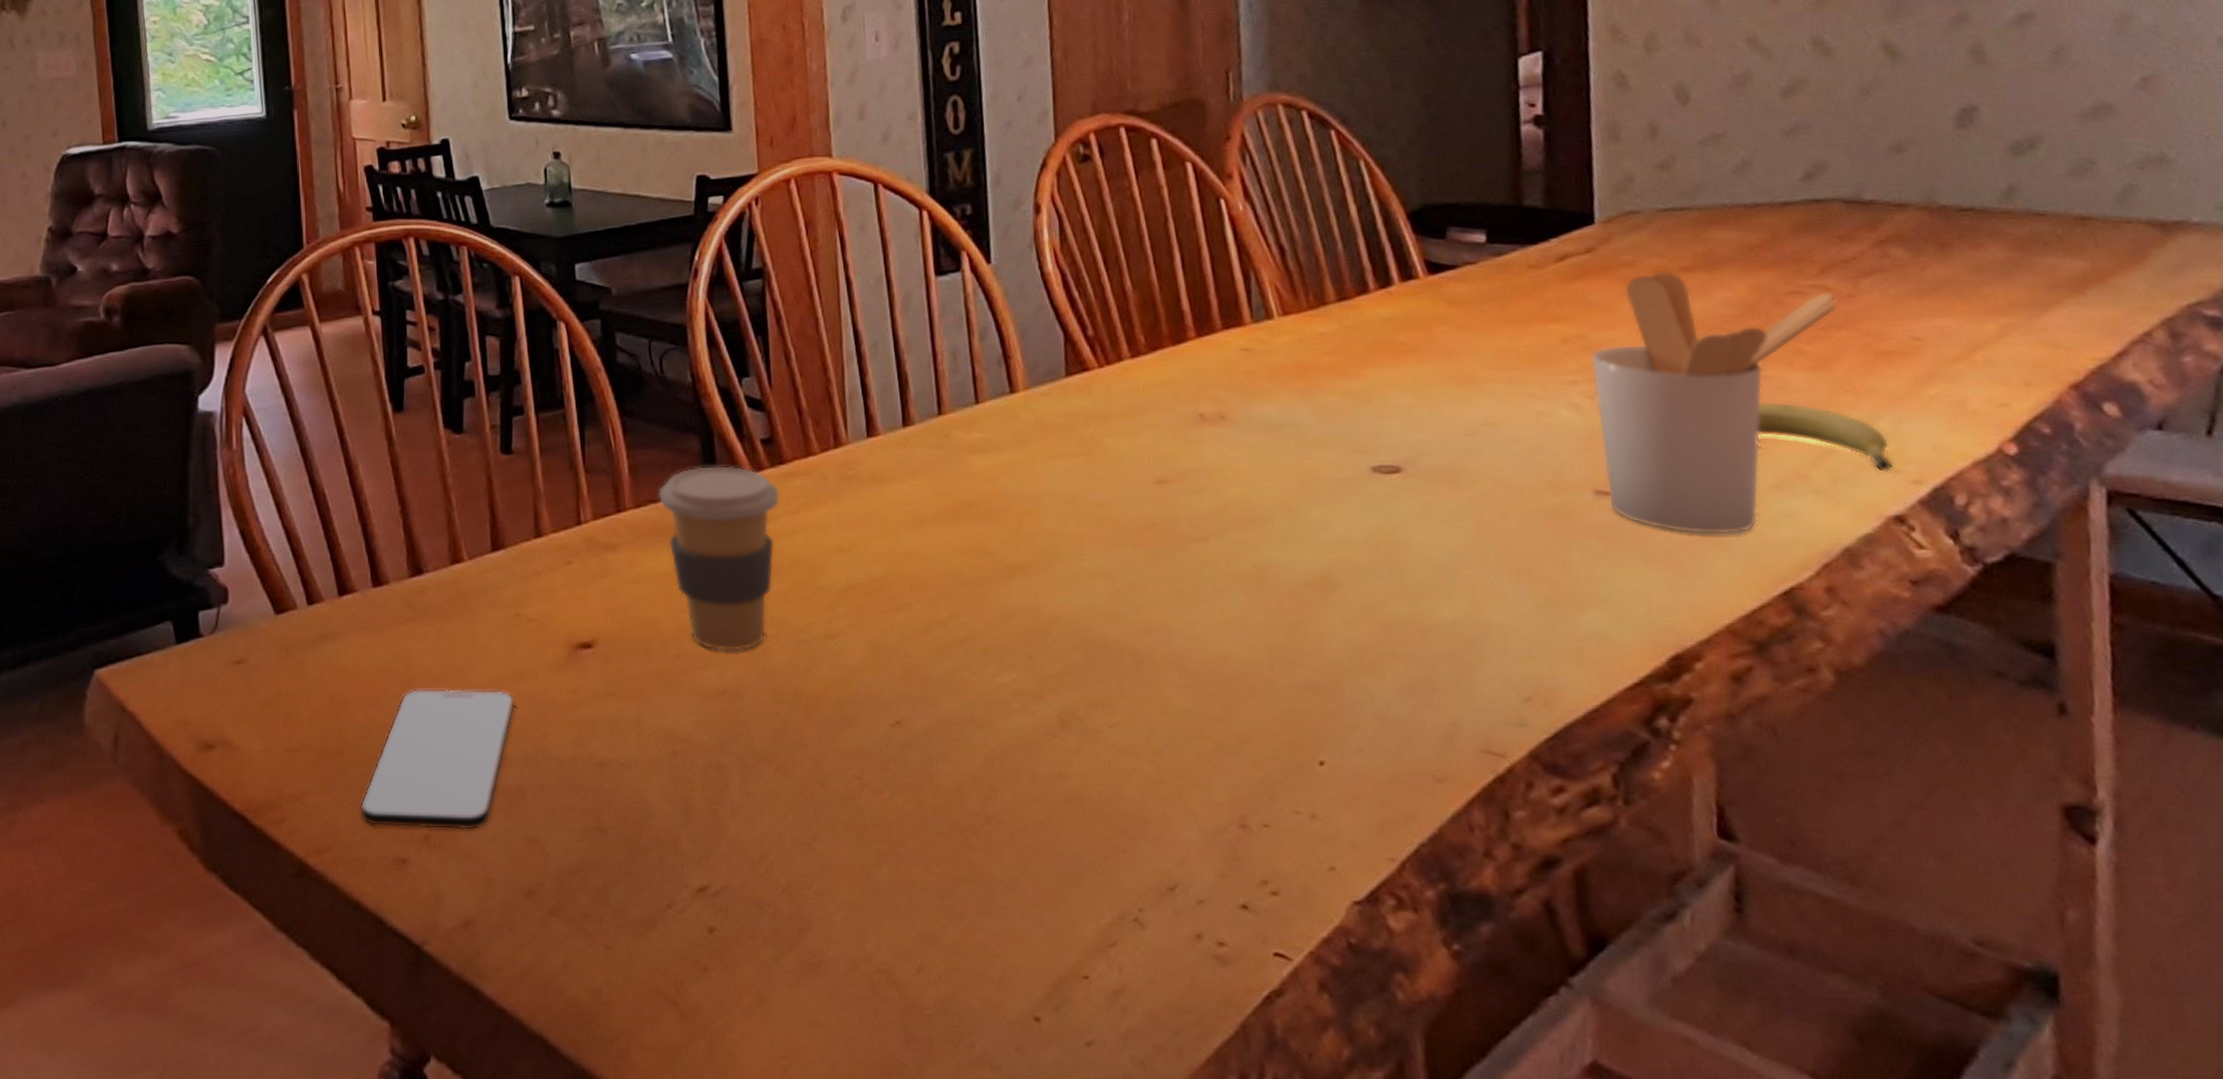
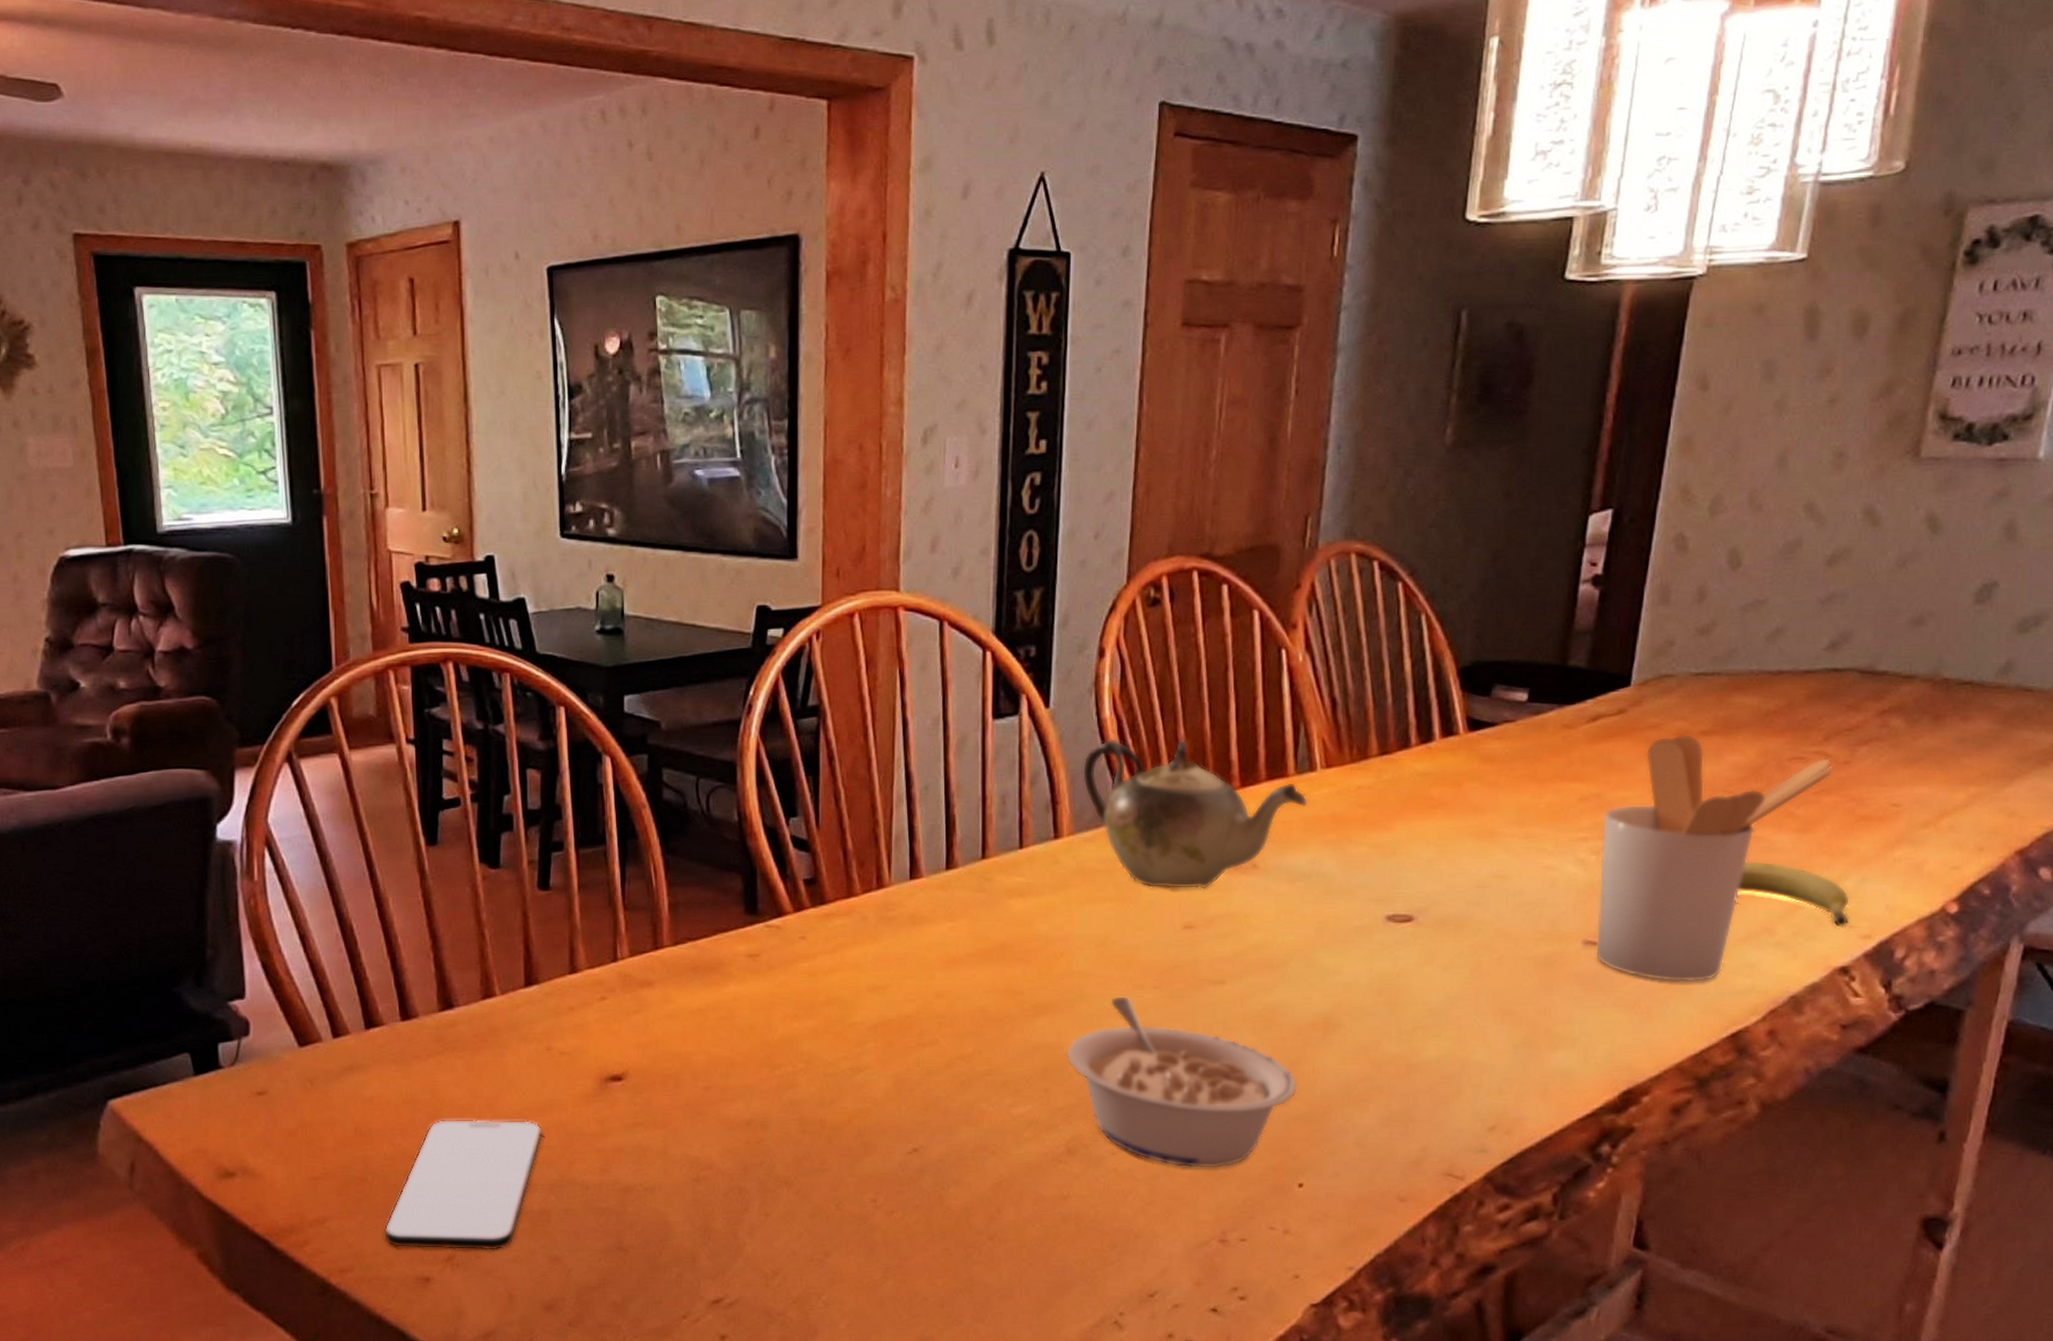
coffee cup: present [658,465,781,651] -> none [697,904,819,1084]
teapot: none [1030,290,1270,443] -> present [1082,738,1308,890]
legume: none [1047,554,1303,745] -> present [1066,995,1298,1169]

